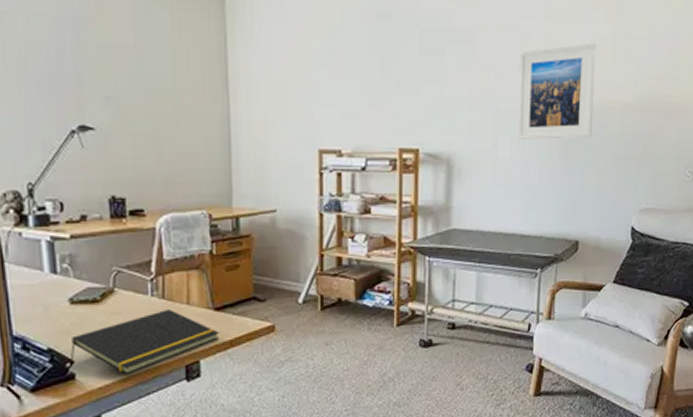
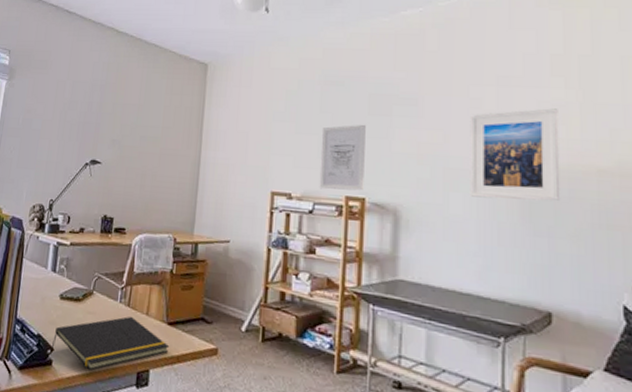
wall art: none [371,65,418,143] -> present [319,124,366,191]

